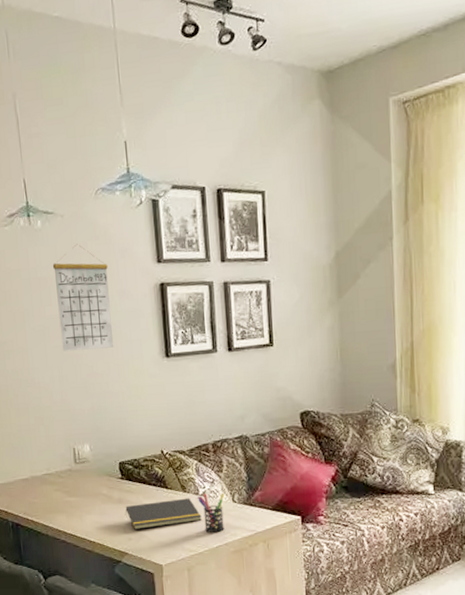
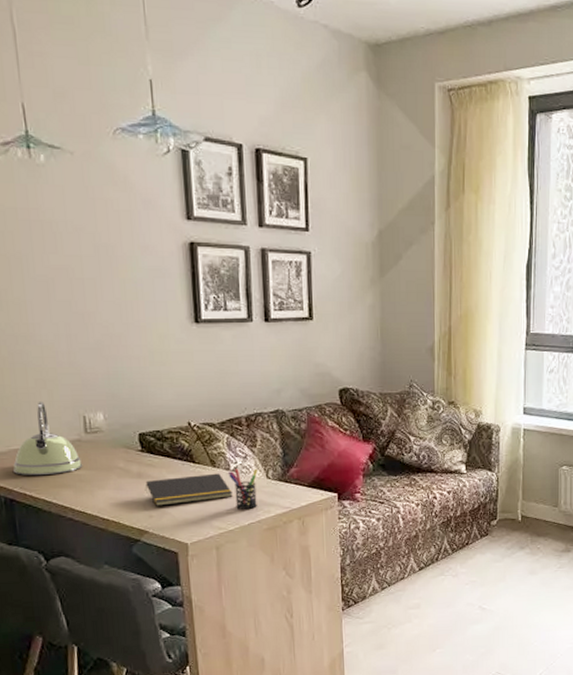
kettle: none [18,437,73,502] -> present [12,402,83,475]
calendar: present [52,244,114,351] -> none [58,187,135,307]

